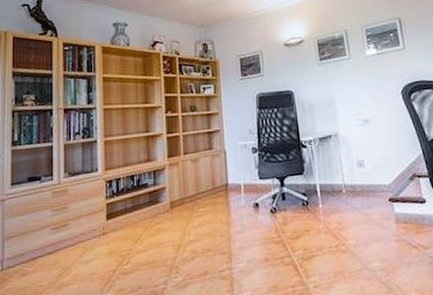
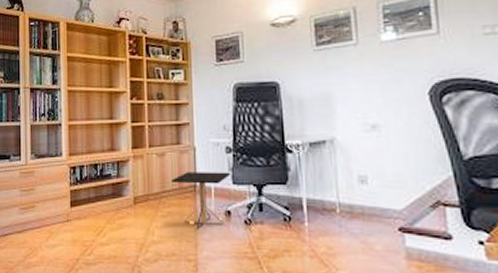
side table: none [204,169,257,223] -> present [170,172,231,229]

